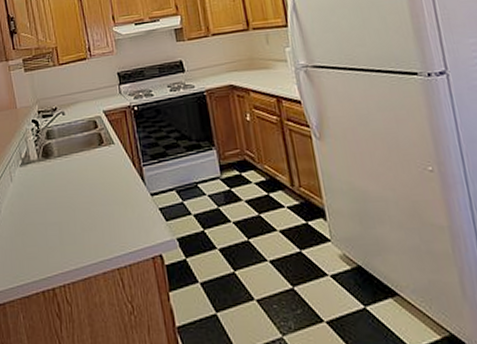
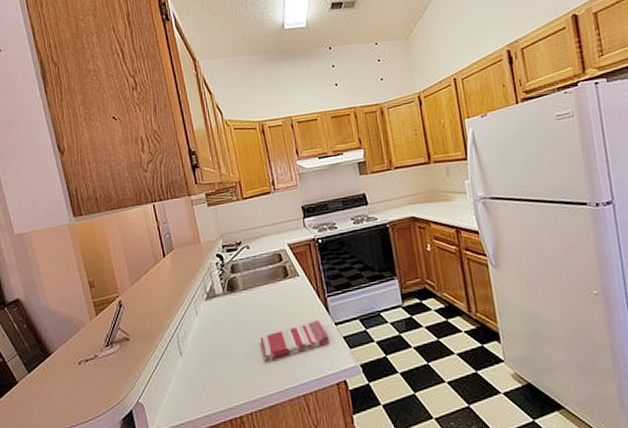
dish towel: none [74,189,145,231] -> present [260,319,329,361]

